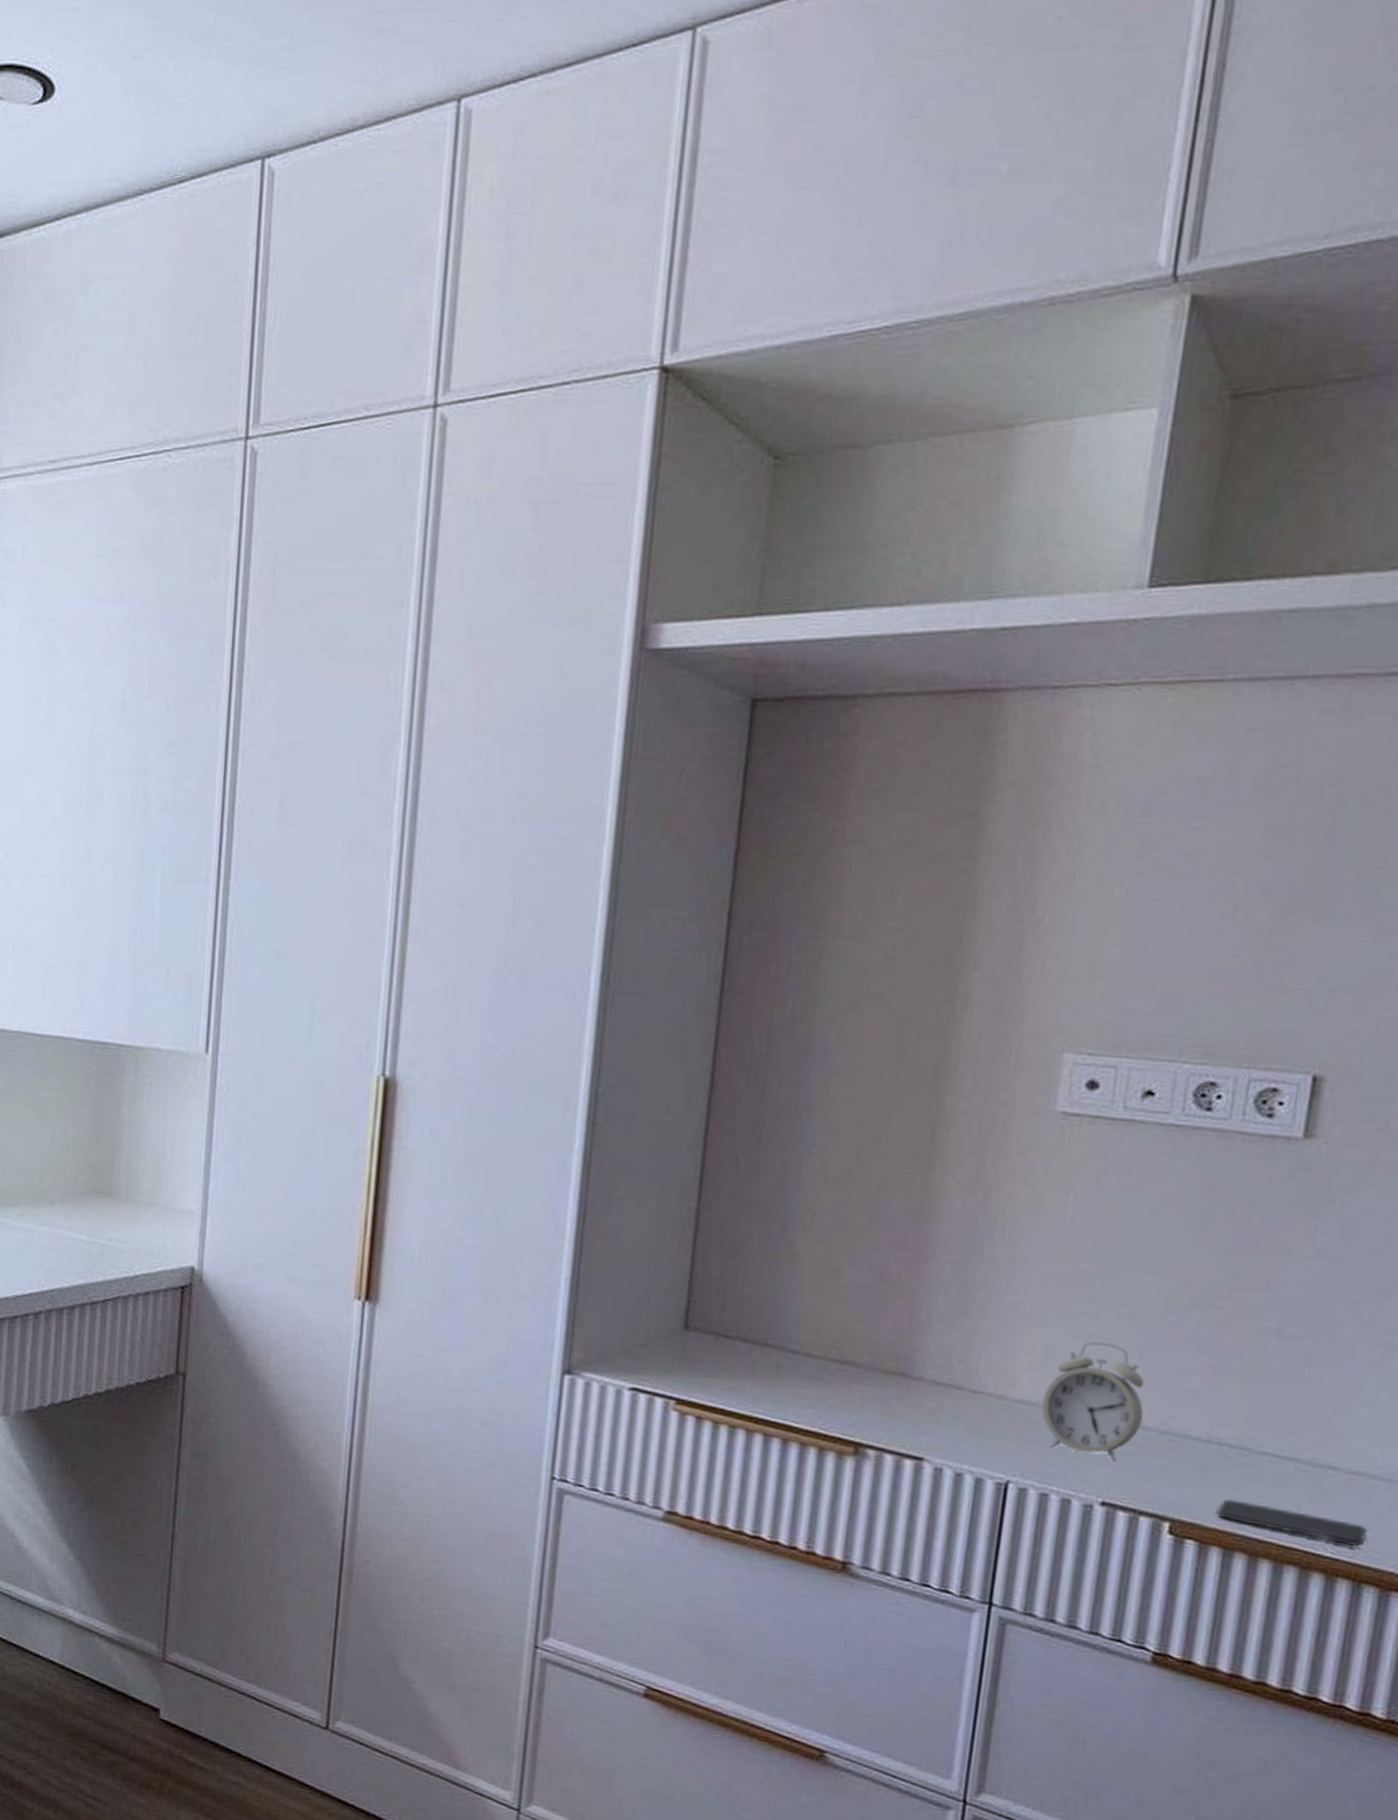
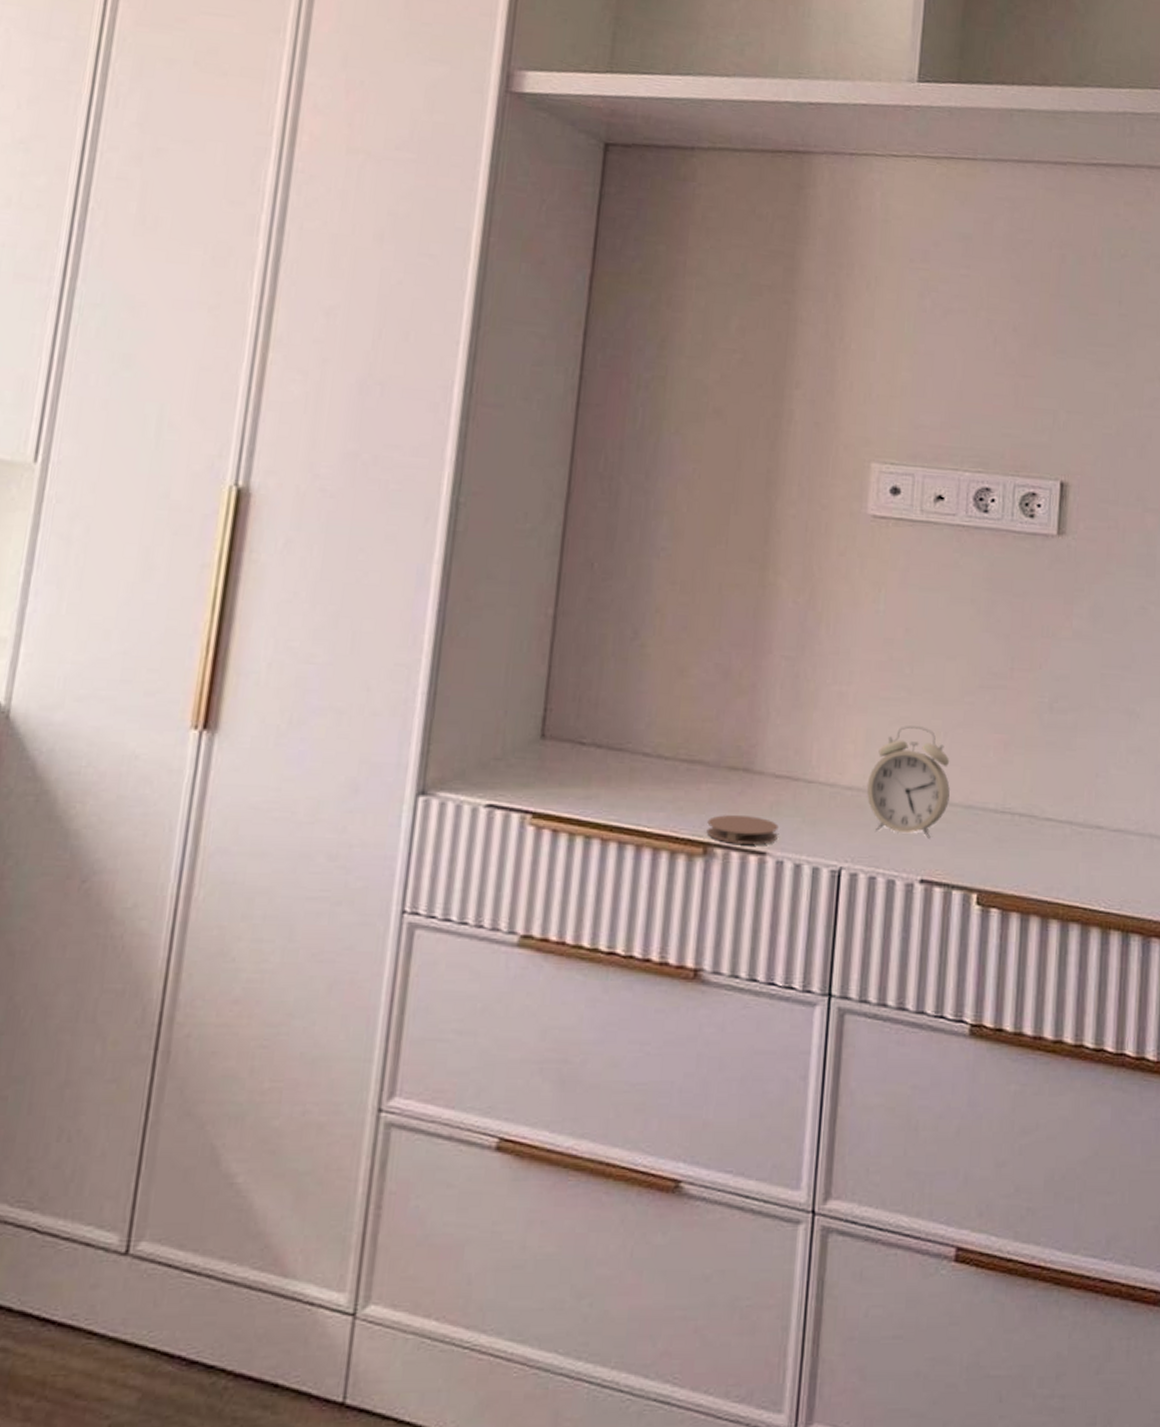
coaster: none [858,1417,938,1450] -> present [706,814,779,845]
smartphone: present [1216,1499,1369,1546] -> none [1013,865,1130,898]

